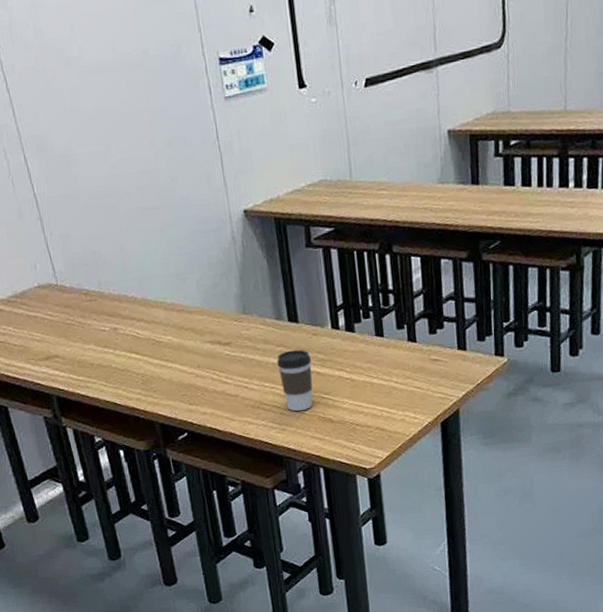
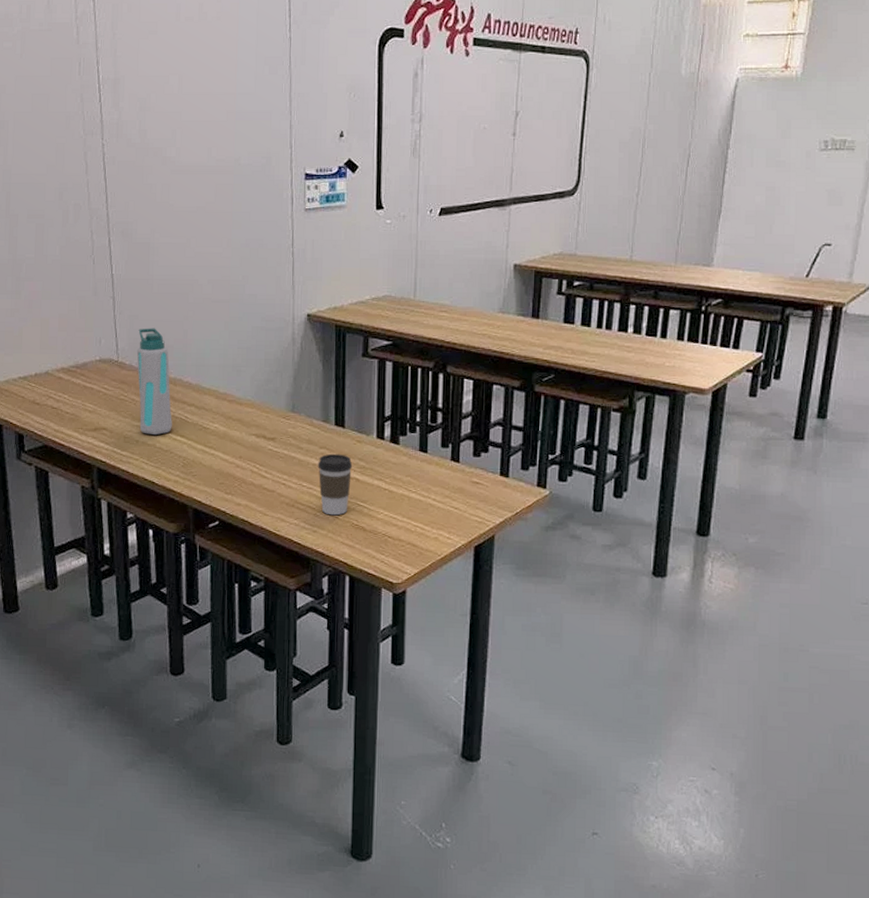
water bottle: none [72,245,125,356] -> present [136,328,172,435]

